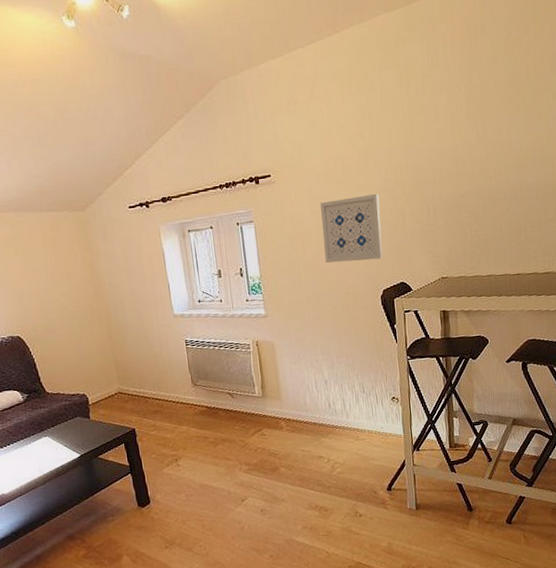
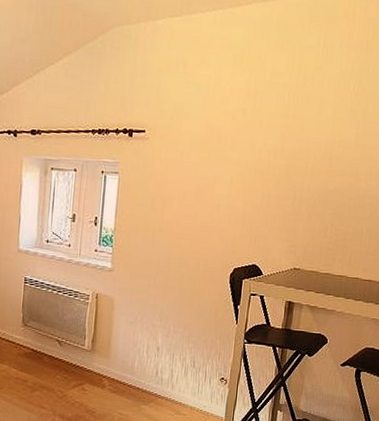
wall art: present [320,194,383,263] -> none [182,168,249,237]

